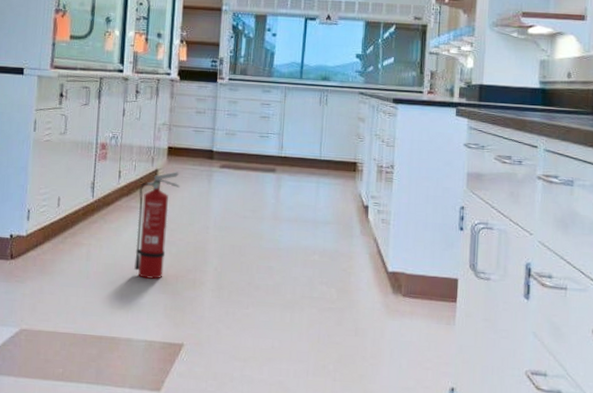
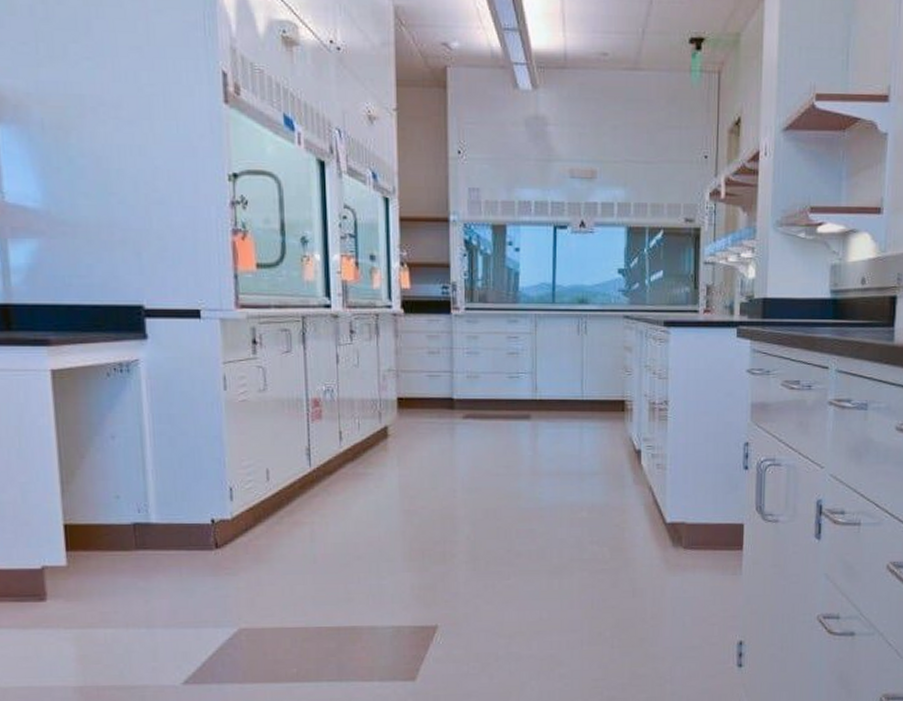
fire extinguisher: present [134,172,180,279] -> none [366,427,417,556]

